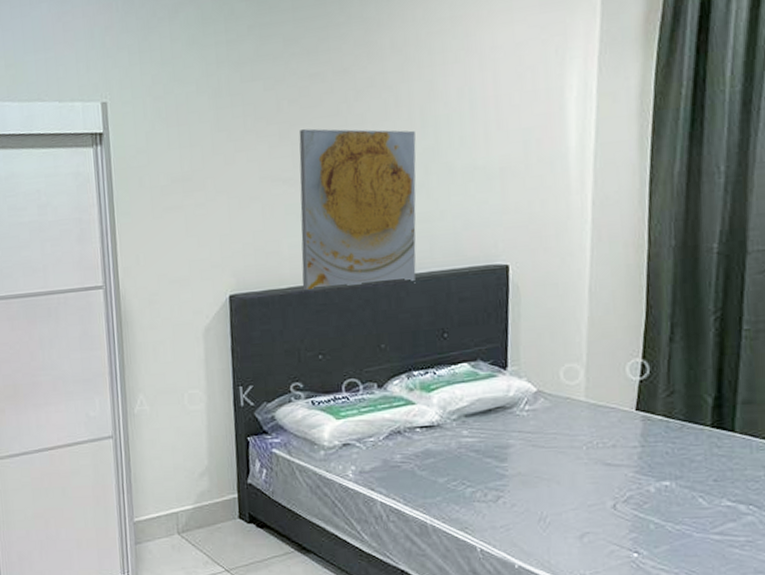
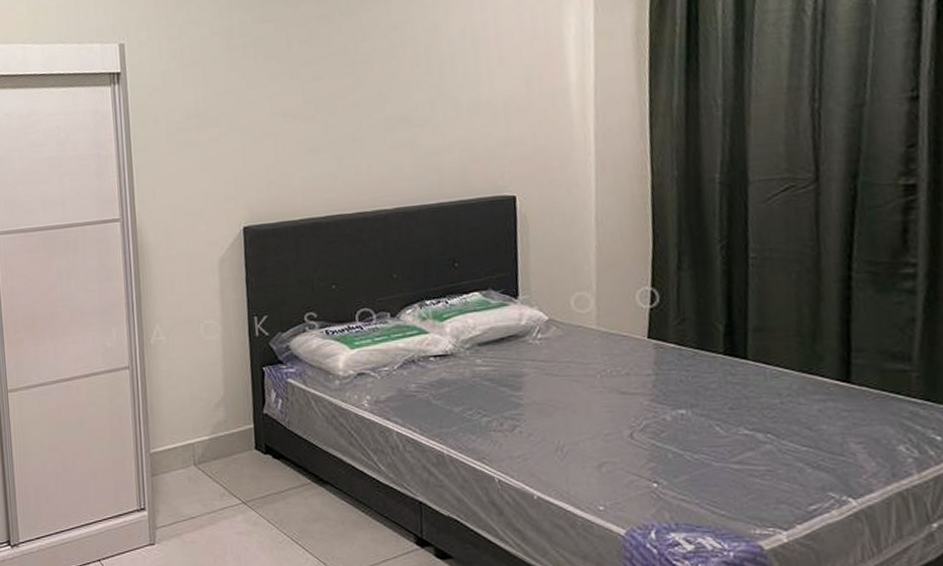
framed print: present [299,128,416,293] -> none [308,67,426,224]

